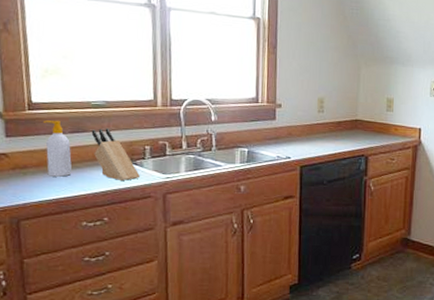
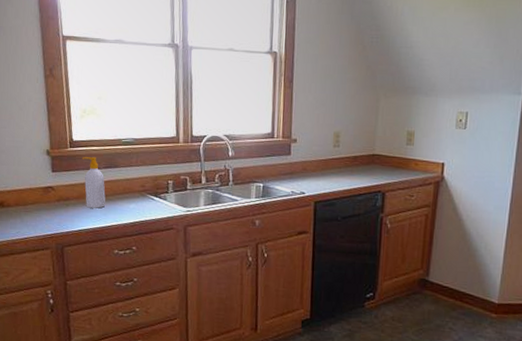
knife block: present [91,127,140,181] -> none [122,163,164,213]

